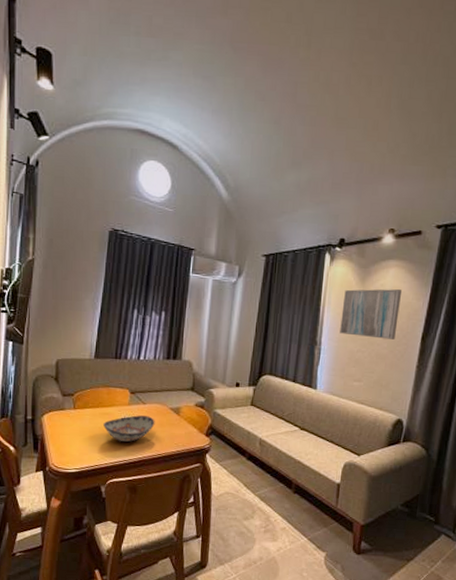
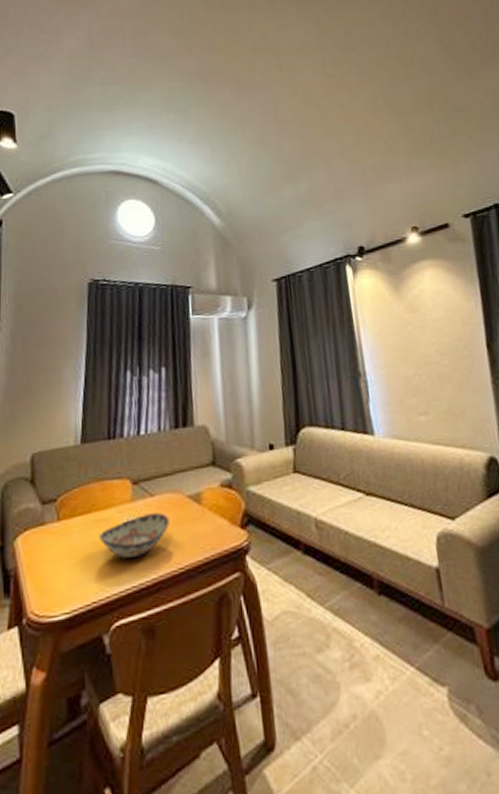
wall art: present [340,289,403,340] -> none [378,292,455,357]

